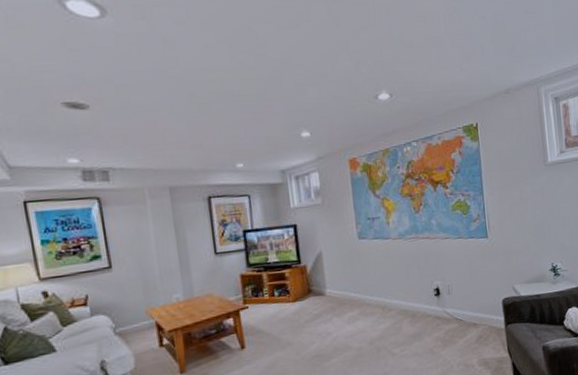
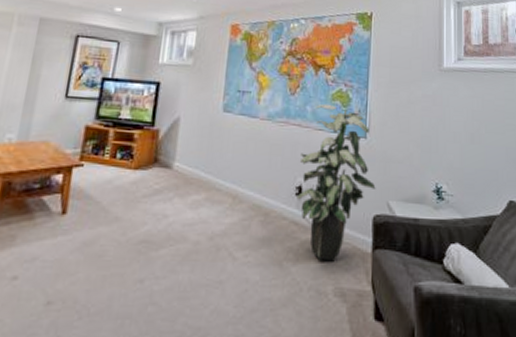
indoor plant: none [433,214,502,343] -> present [297,103,376,262]

